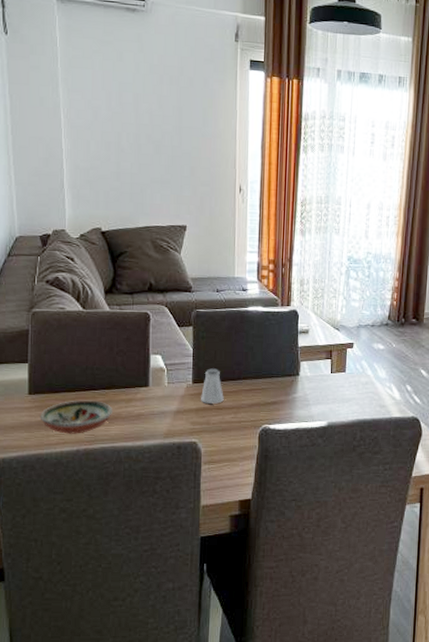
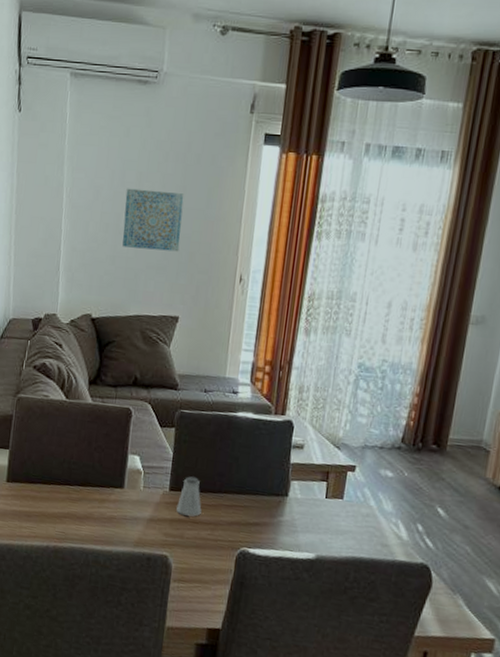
decorative bowl: present [40,400,114,434] -> none [14,493,86,530]
wall art: none [124,109,181,167] -> present [122,188,185,252]

